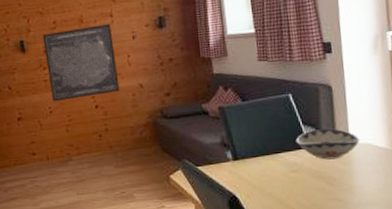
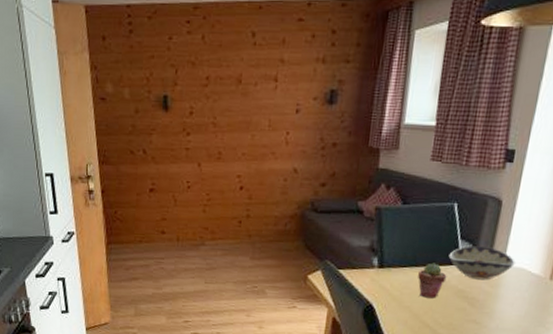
wall art: present [42,24,120,102] -> none [190,89,274,176]
potted succulent: none [272,149,300,183] -> present [418,263,447,299]

